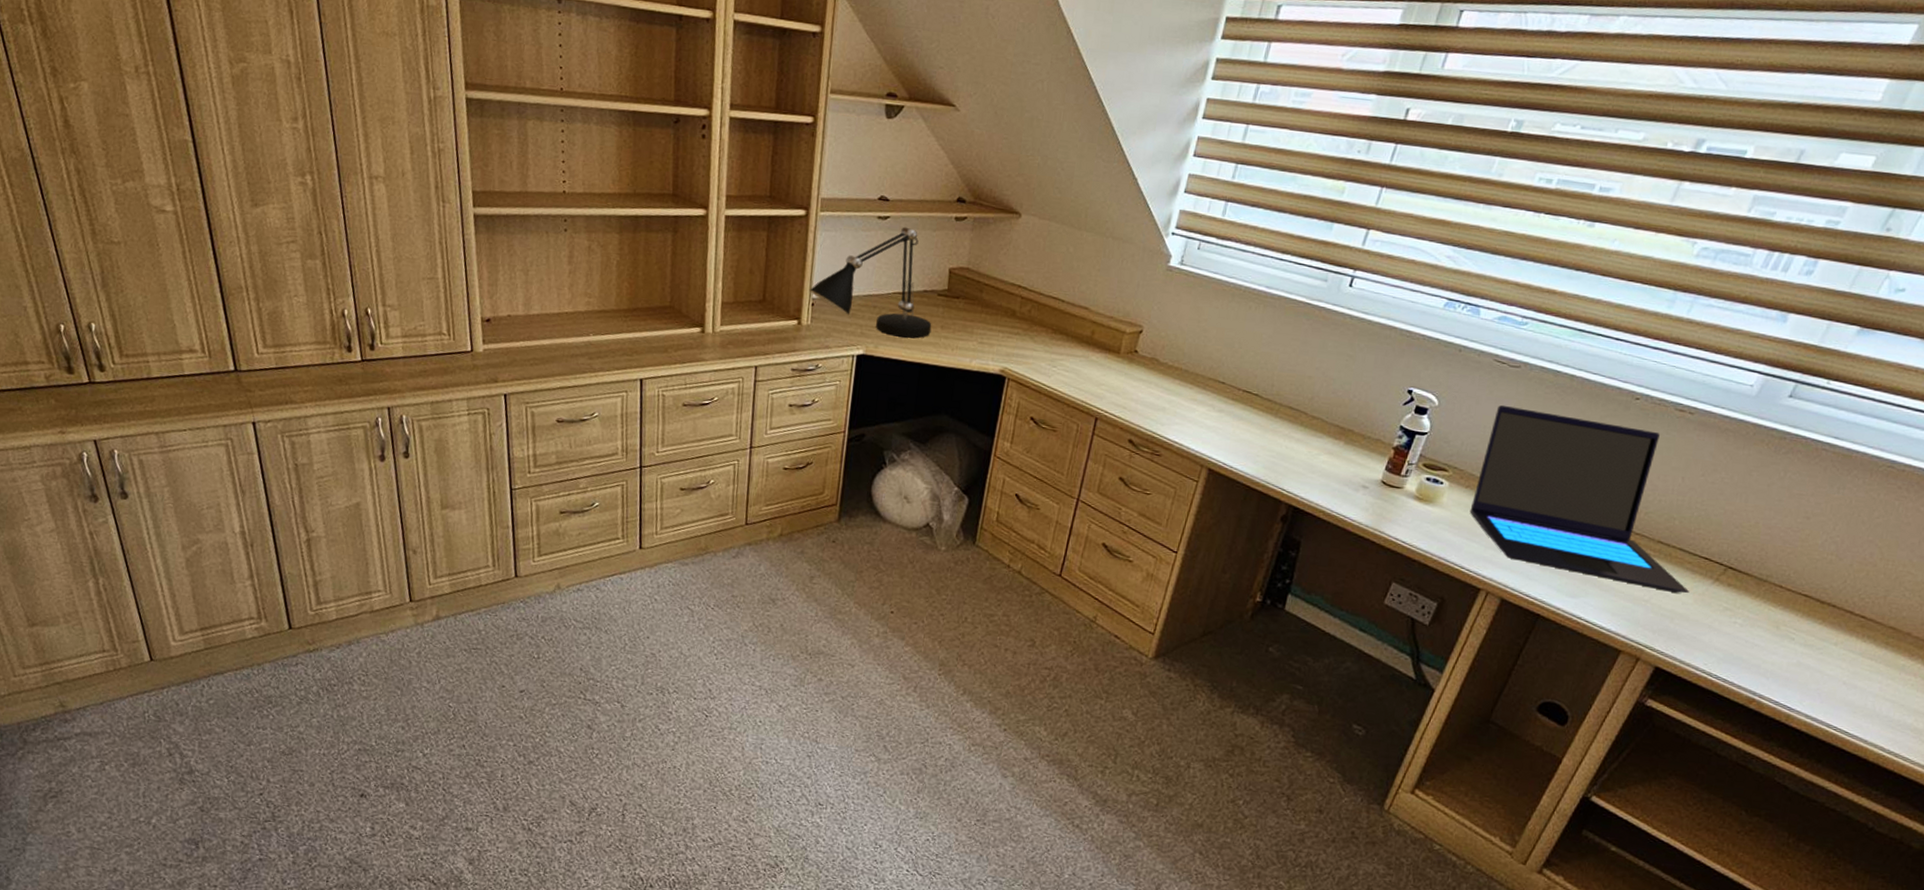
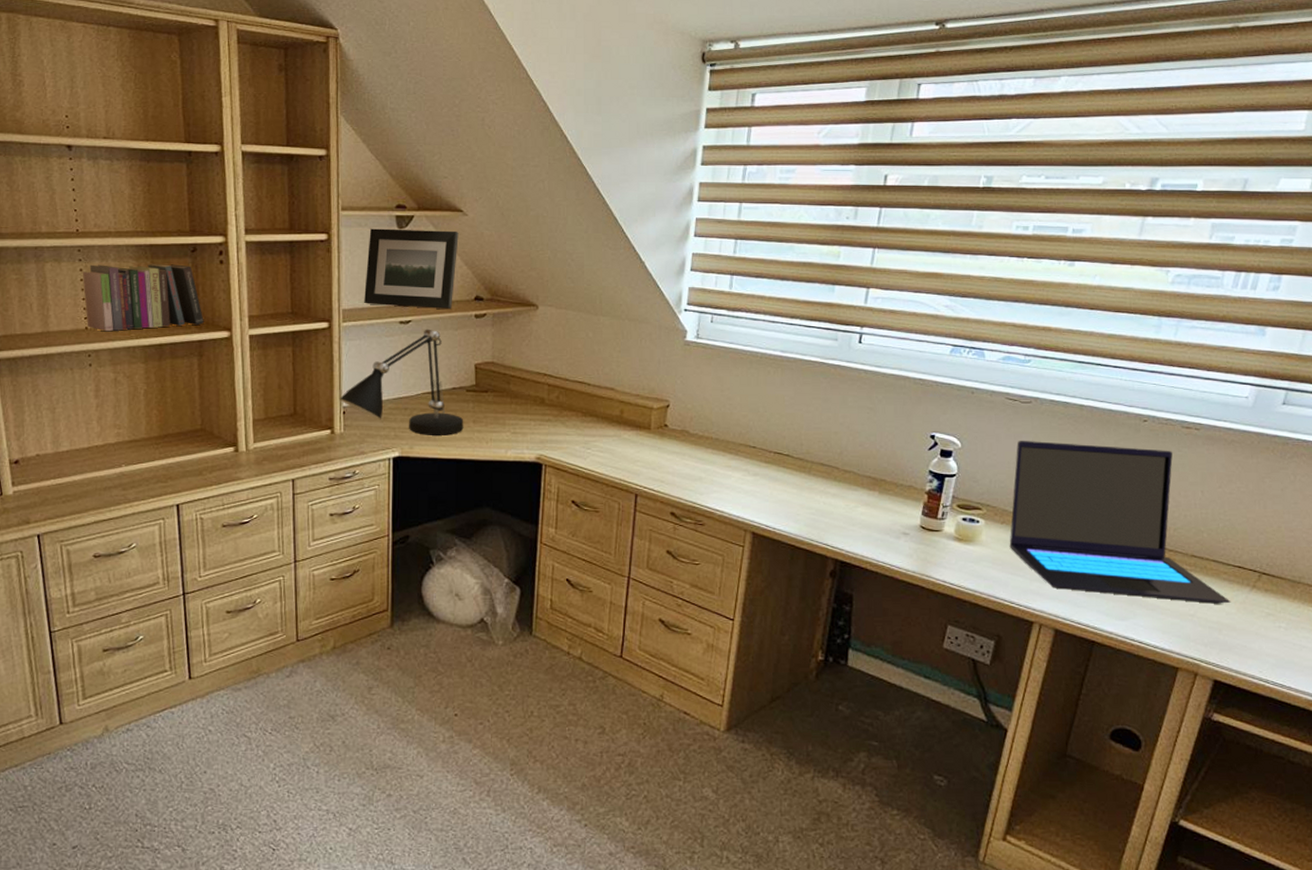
books: none [563,126,682,200] -> present [82,263,204,332]
picture frame: none [844,115,949,210] -> present [364,228,459,310]

